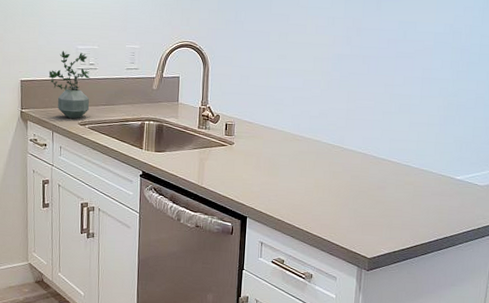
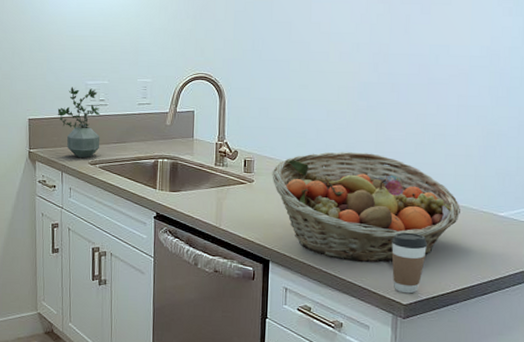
fruit basket: none [251,118,422,220] -> present [272,152,460,263]
coffee cup: none [358,192,391,249] -> present [391,232,427,294]

